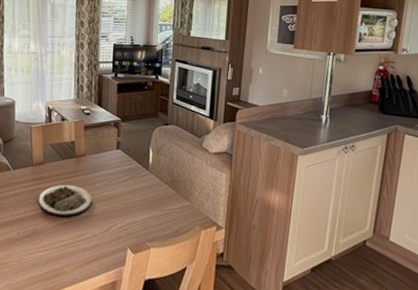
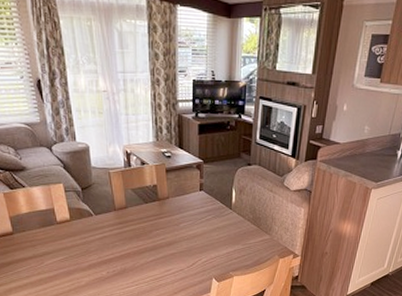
plate: present [38,184,93,217] -> none [124,226,178,255]

